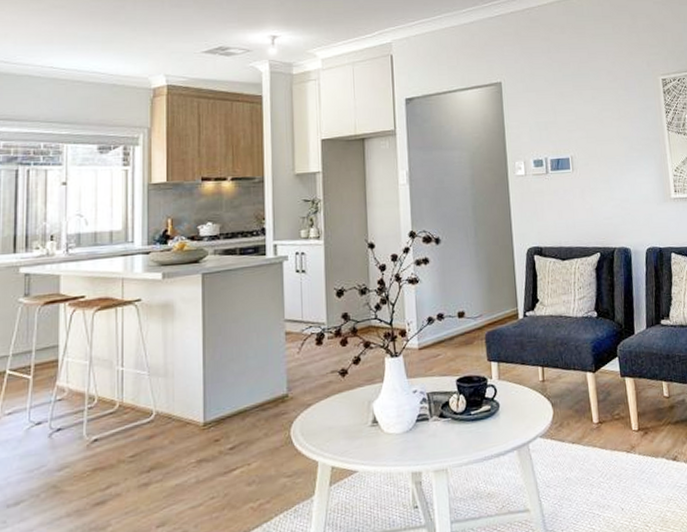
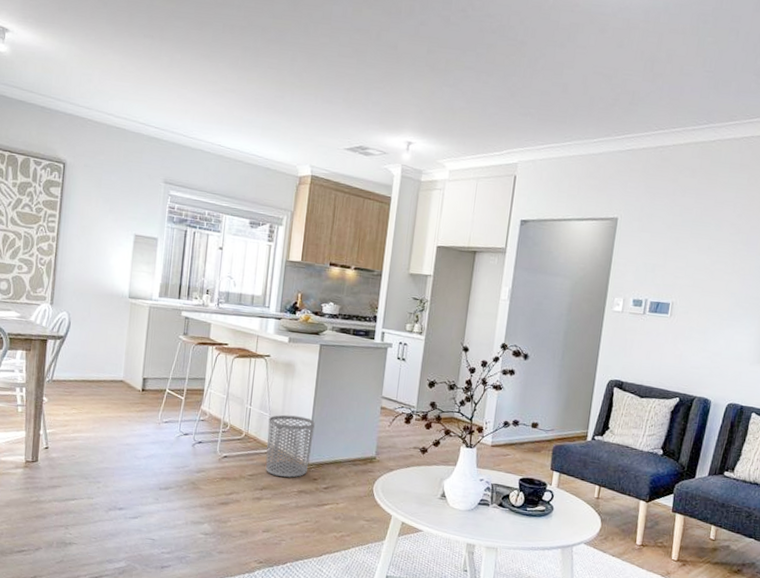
waste bin: none [148,365,208,449] -> present [265,415,315,478]

